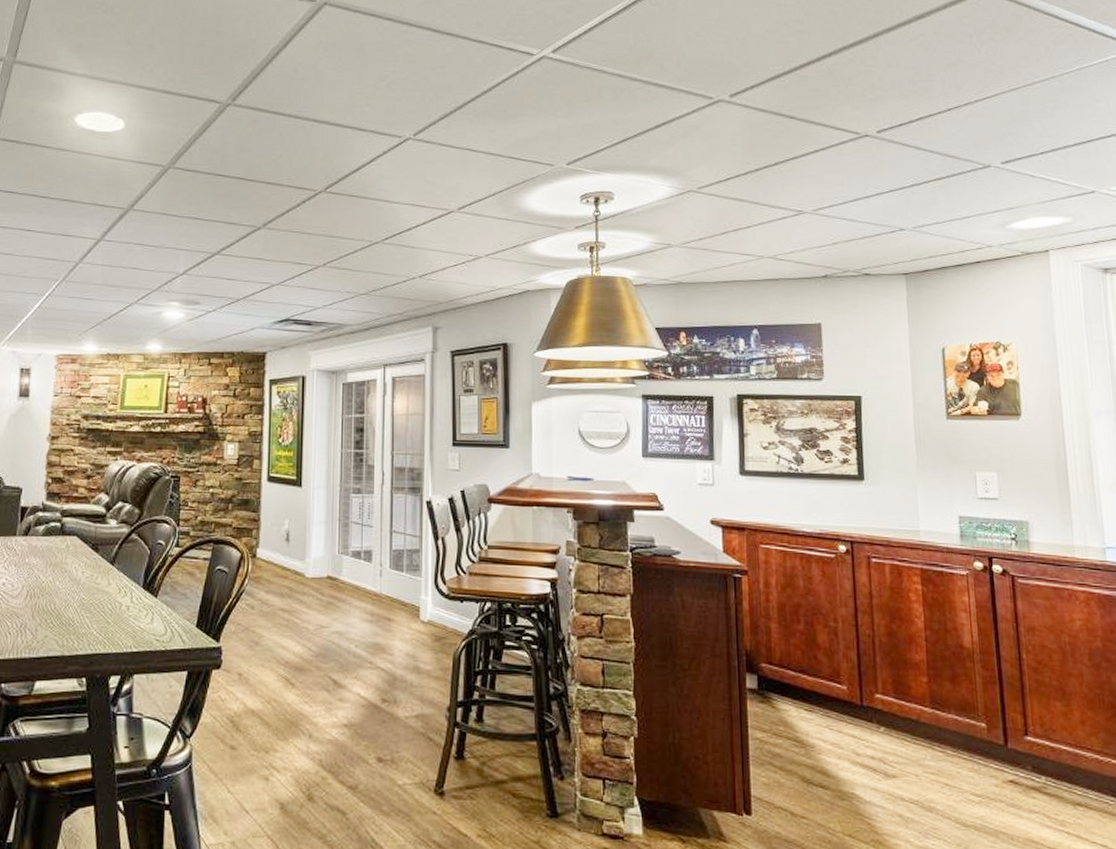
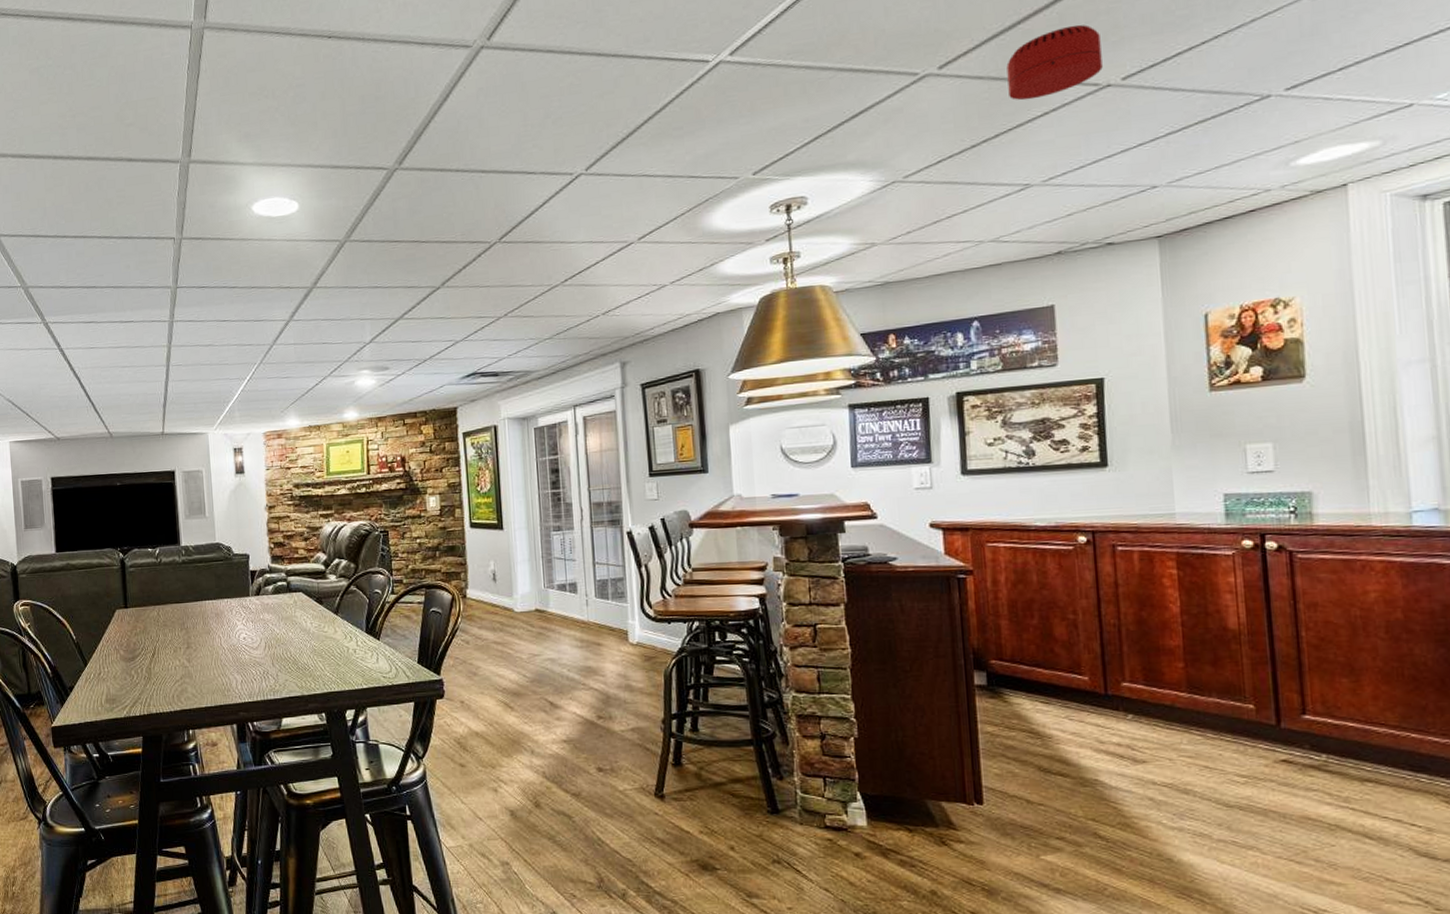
smoke detector: none [785,79,862,137] -> present [1006,24,1103,101]

